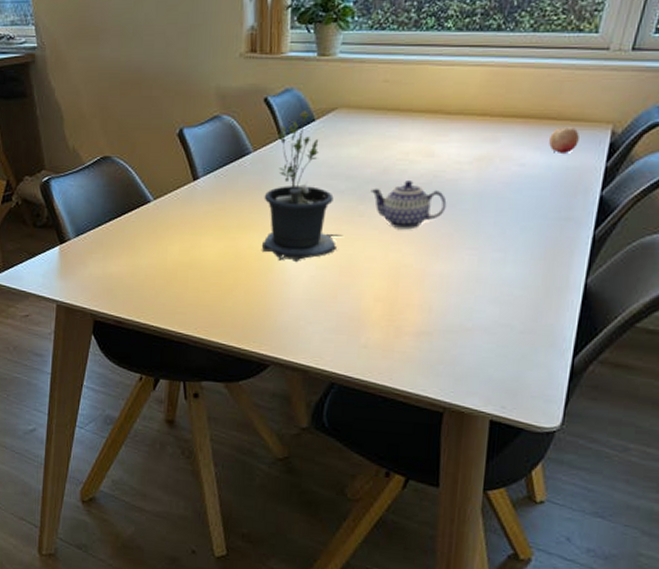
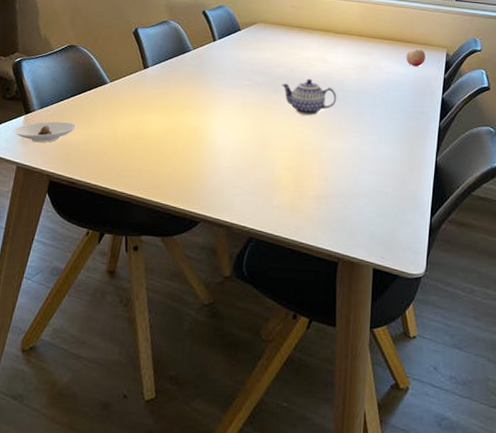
saucer: none [48,250,119,277] -> present [12,121,77,143]
potted plant: present [262,111,343,261] -> none [197,22,261,137]

